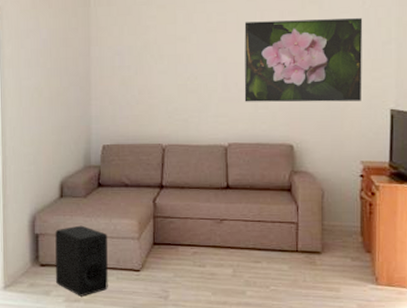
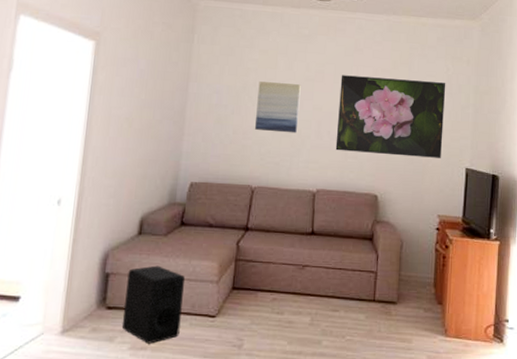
wall art: none [159,37,203,89] -> present [254,81,301,134]

